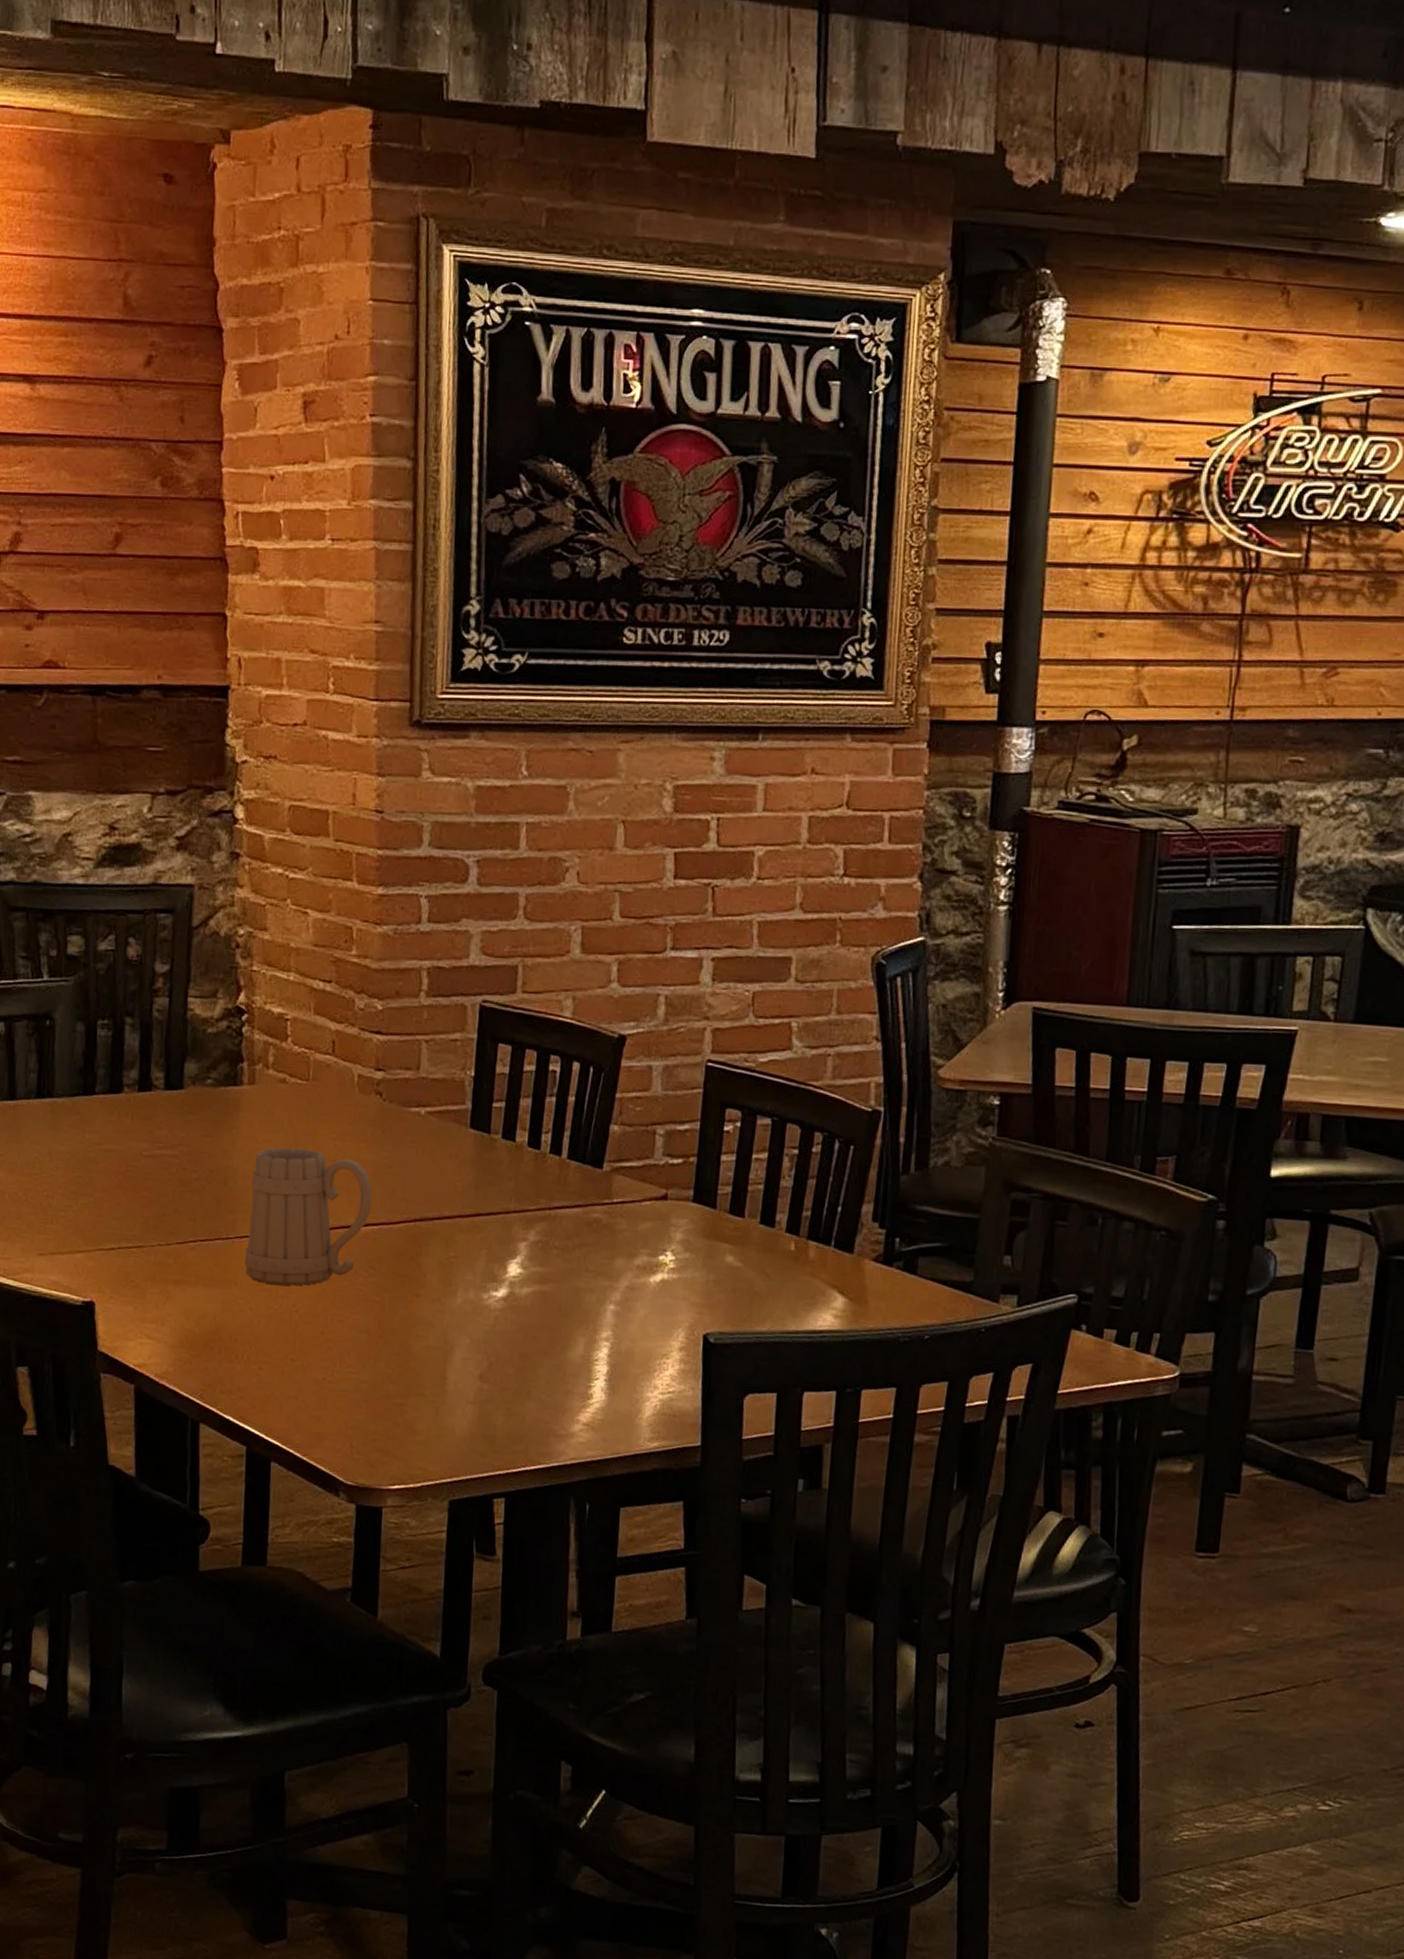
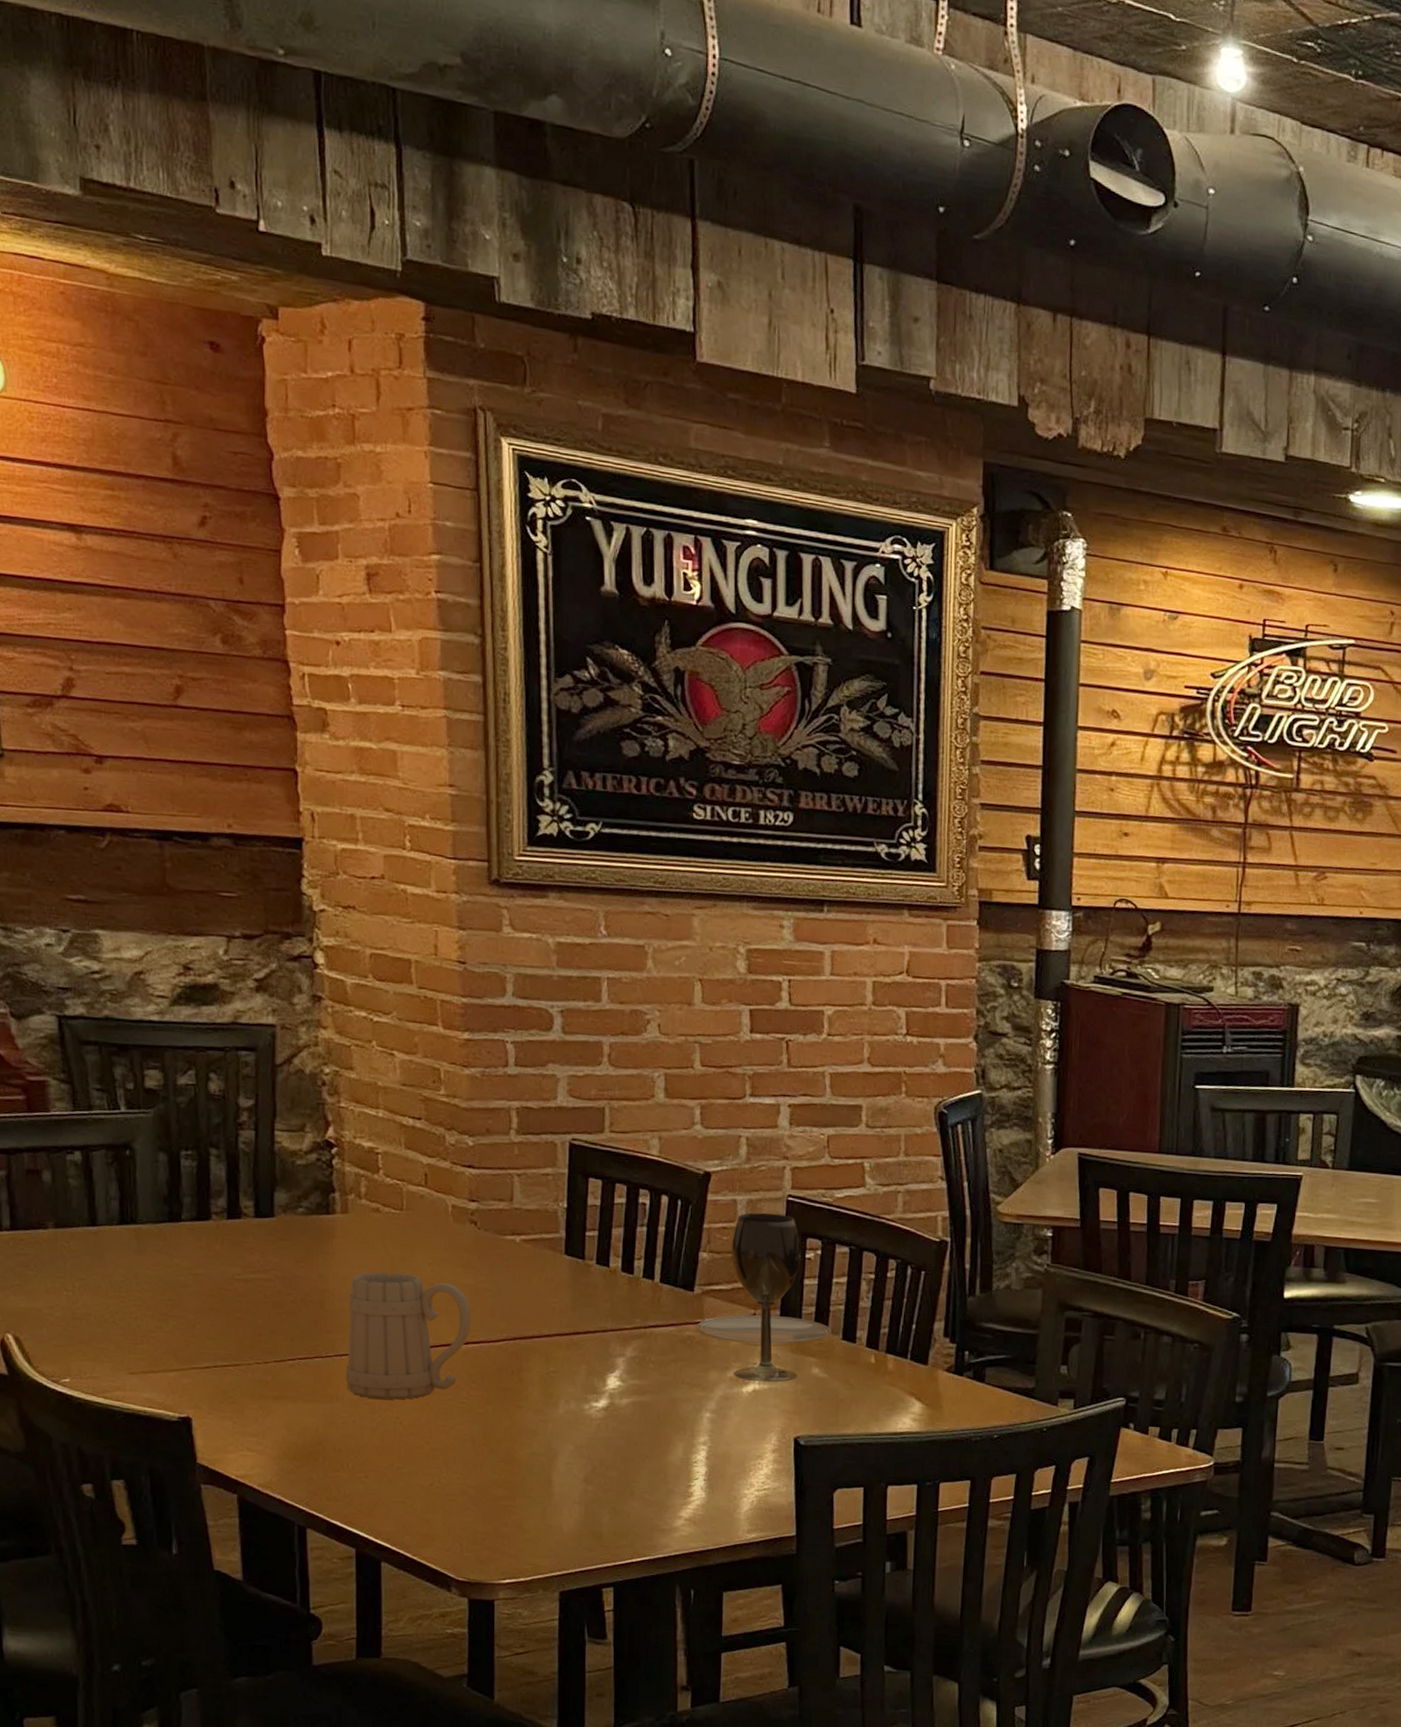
plate: none [604,1195,749,1231] -> present [697,1314,831,1347]
wine glass: none [641,1080,719,1272] -> present [731,1213,801,1383]

